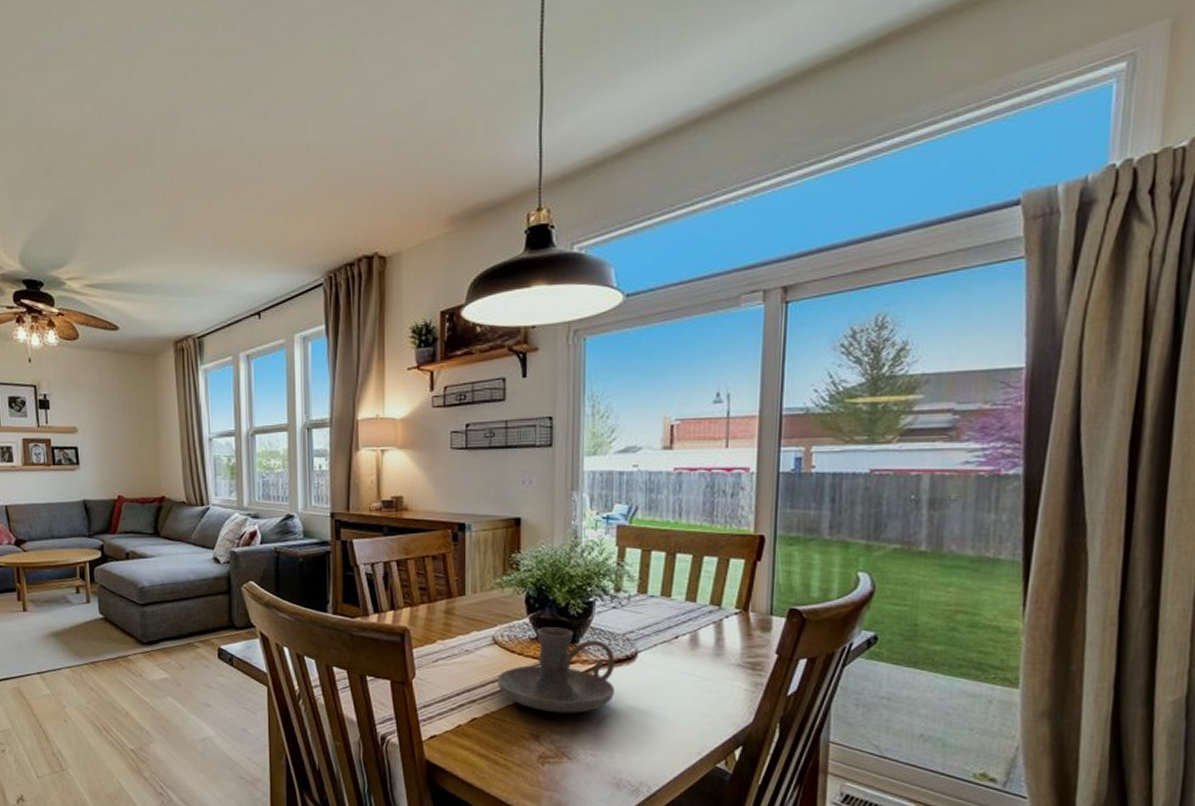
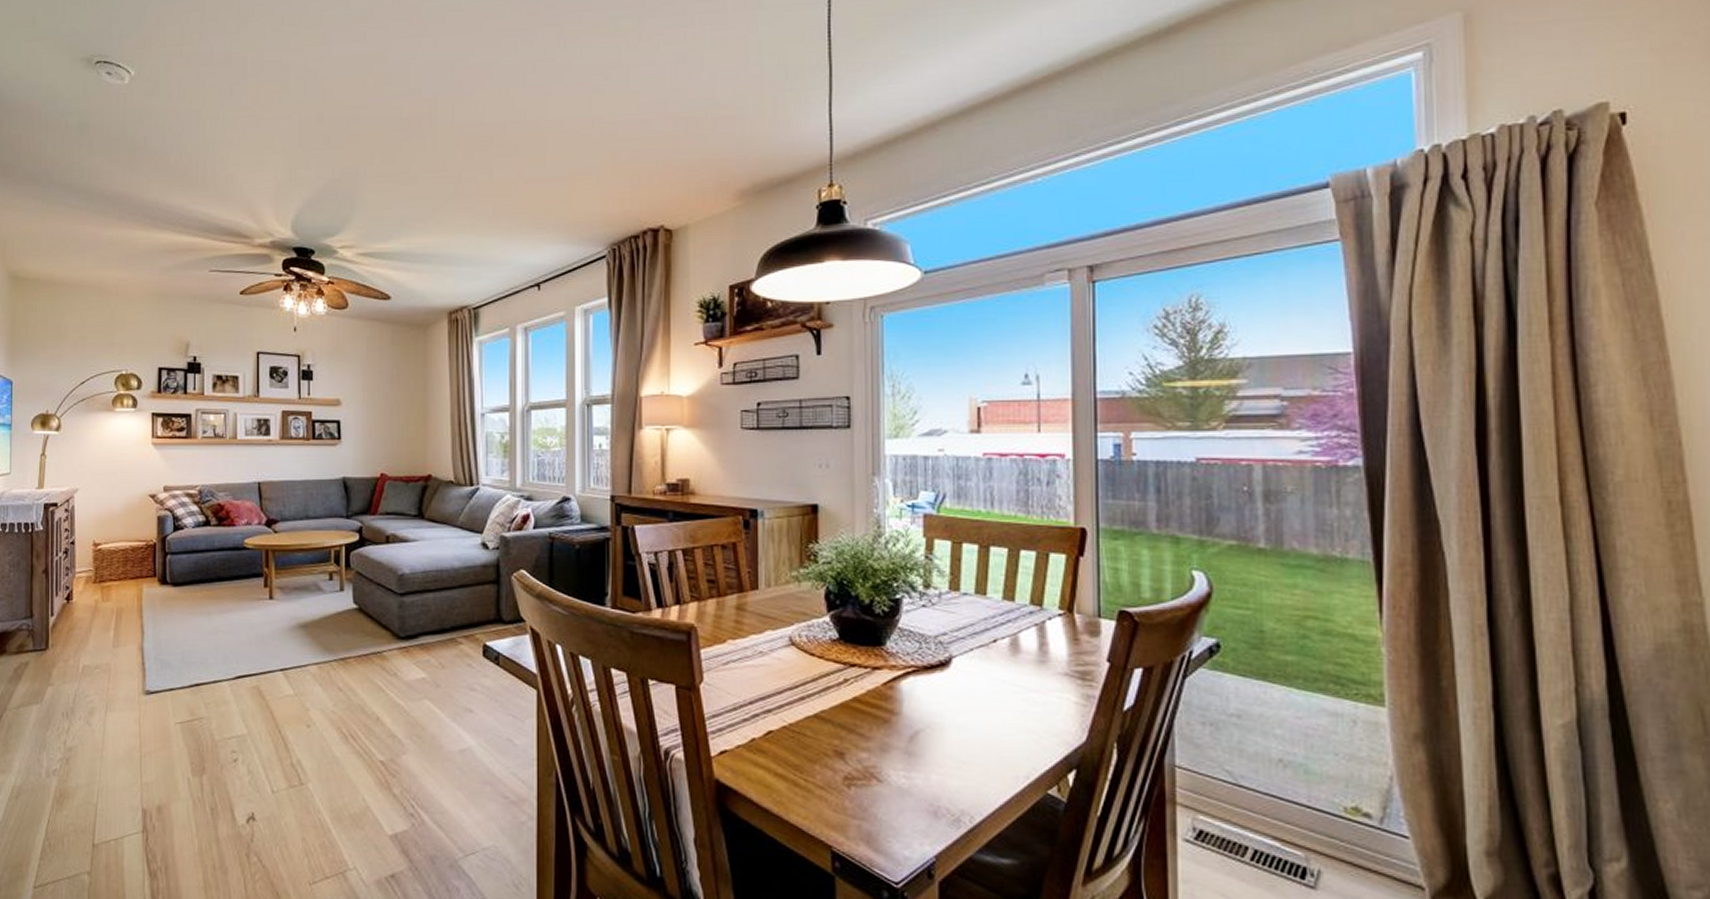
candle holder: present [497,627,615,713] -> none [795,627,927,727]

